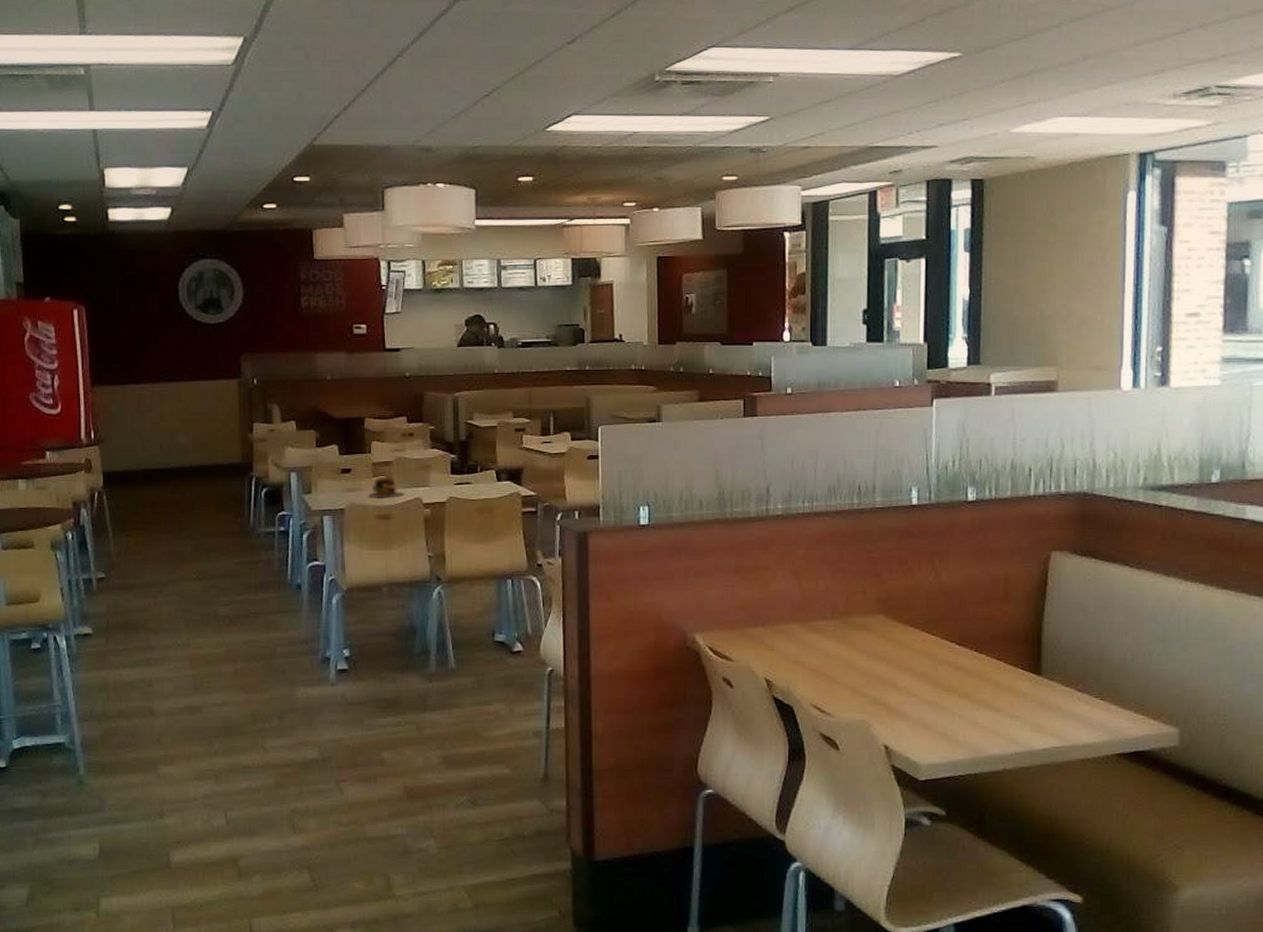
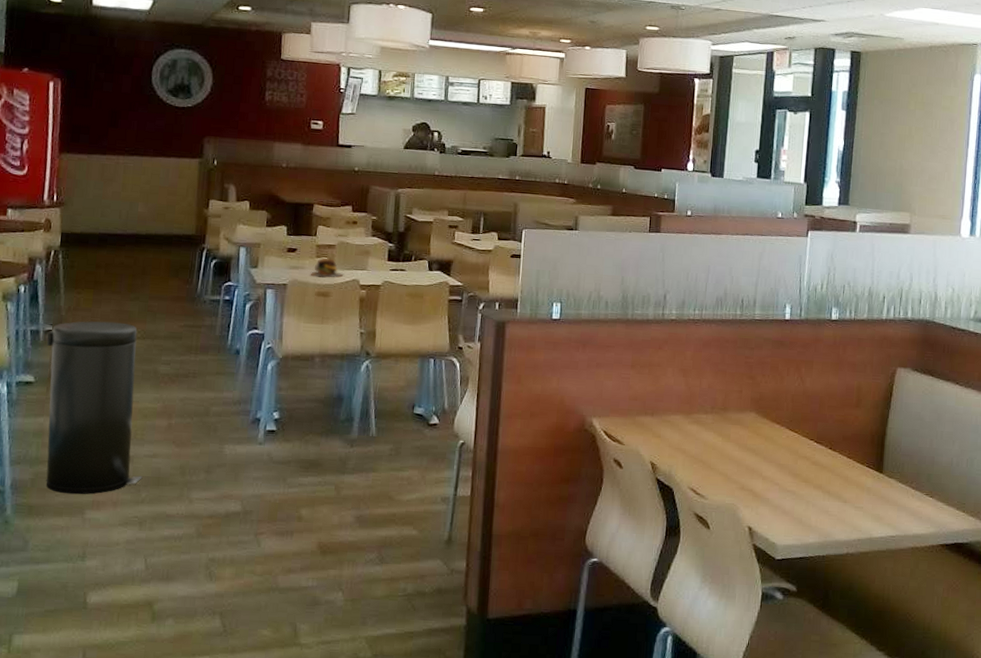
pedal bin: none [100,564,214,749] -> present [46,321,143,494]

